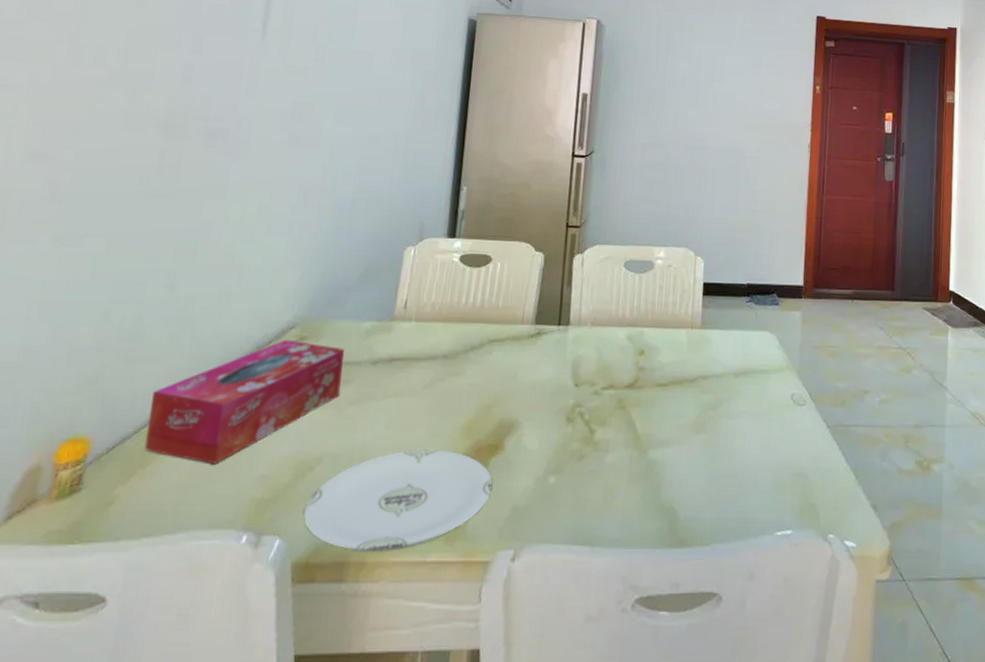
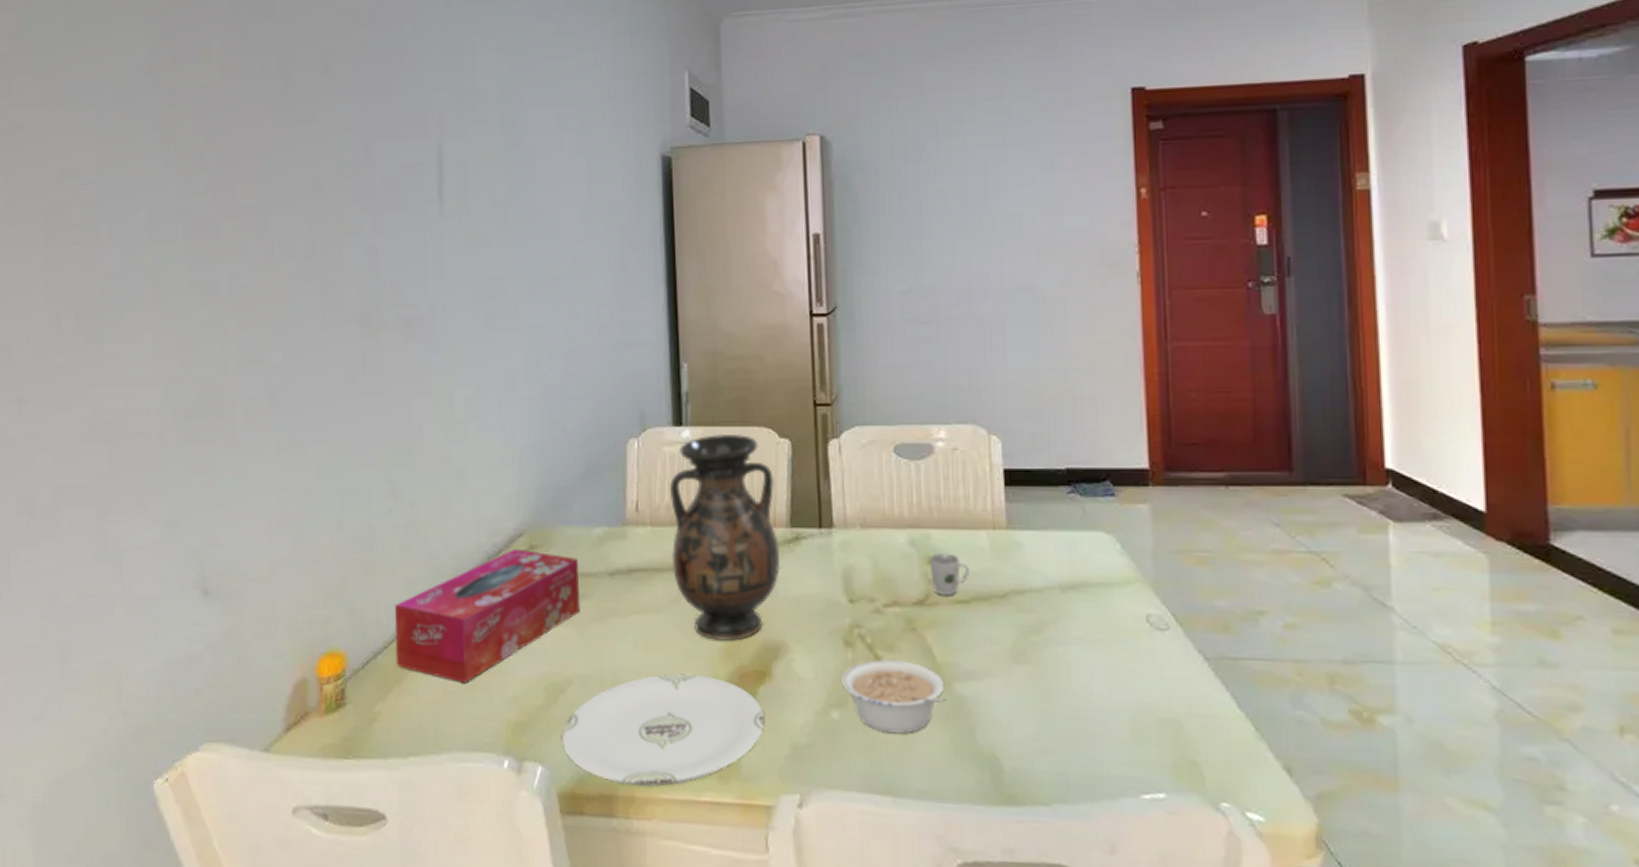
vase: none [430,245,527,421] -> present [670,433,781,642]
legume: none [560,432,642,493] -> present [841,659,945,734]
cup: none [640,346,670,380] -> present [929,553,969,595]

